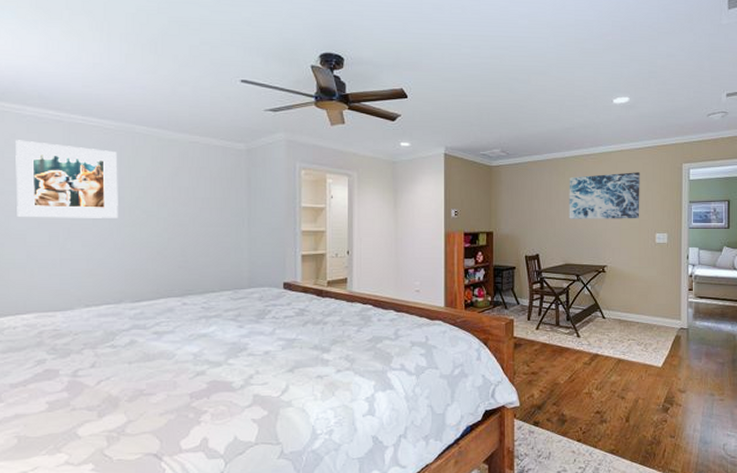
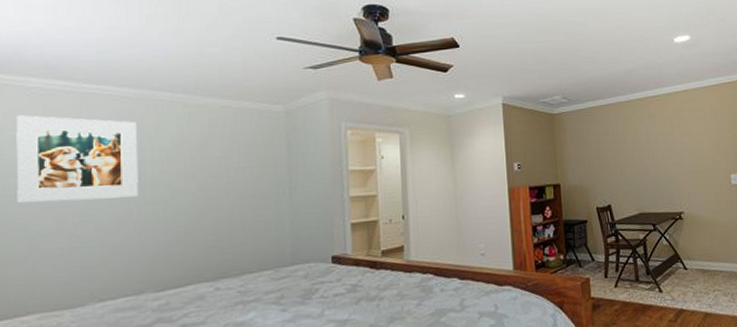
wall art: present [569,172,640,219] -> none [635,111,713,165]

